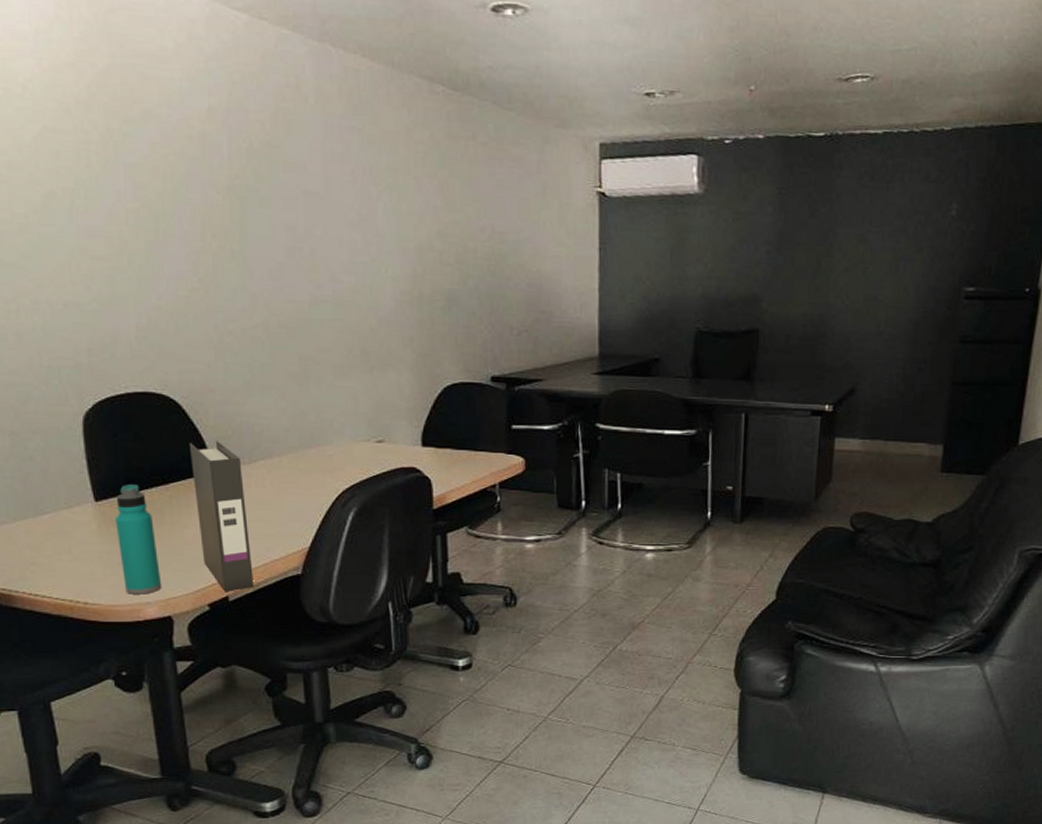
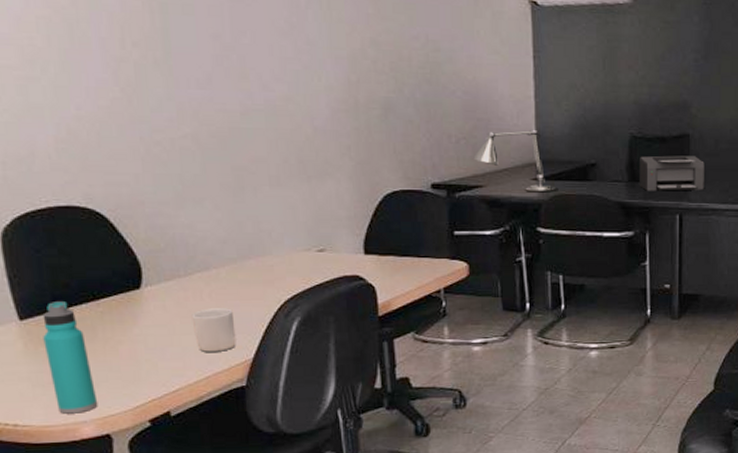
binder: present [189,441,254,592] -> none [119,254,196,407]
mug: none [253,496,294,540] -> present [191,308,236,353]
desk lamp: none [534,322,620,388] -> present [473,129,559,193]
printer: none [704,351,774,389] -> present [640,155,704,191]

